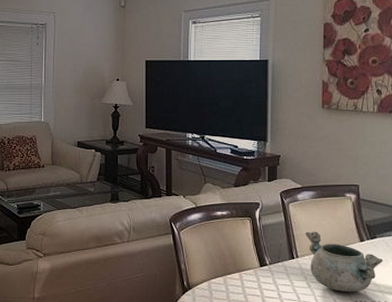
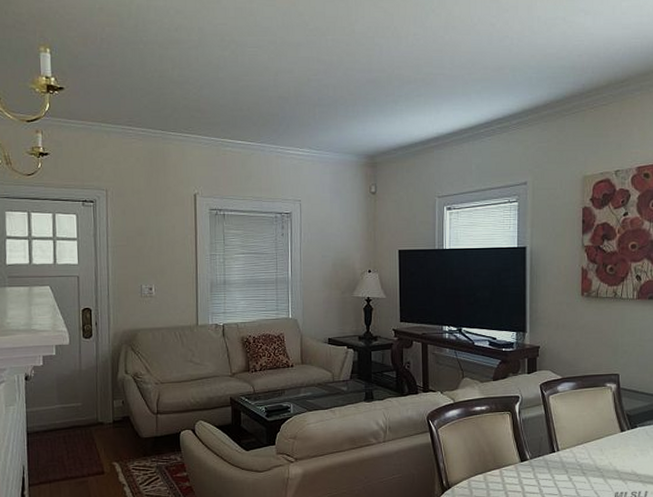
decorative bowl: present [306,231,384,293] -> none [566,423,644,484]

